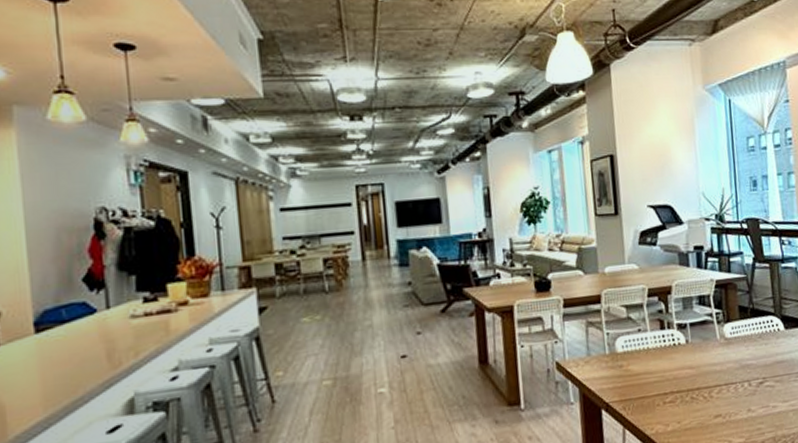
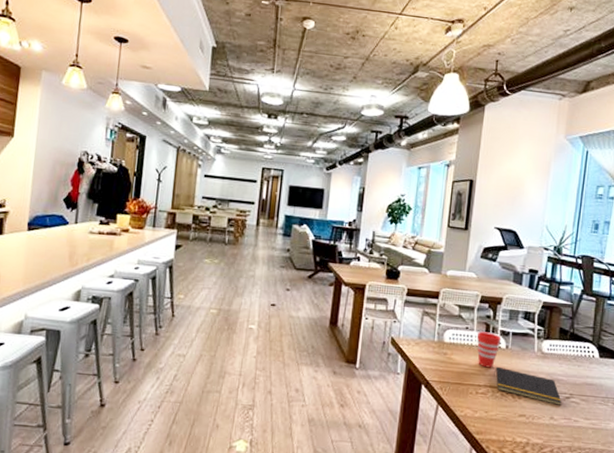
cup: none [652,328,679,371] -> present [477,331,502,368]
notepad: none [678,366,756,395] -> present [494,366,562,405]

